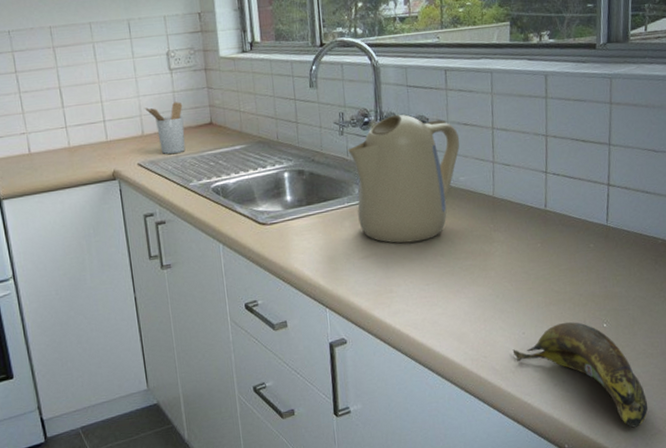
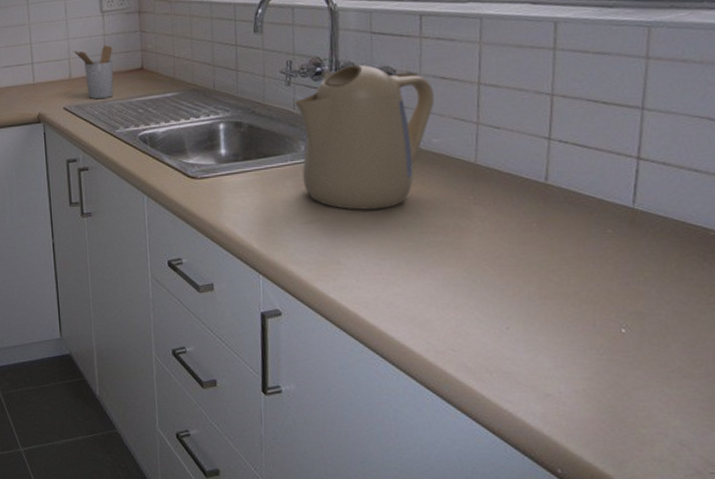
banana: present [512,322,648,428] -> none [491,321,683,463]

